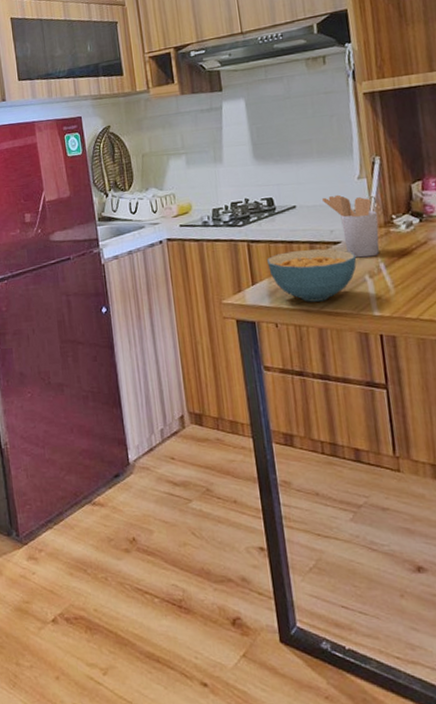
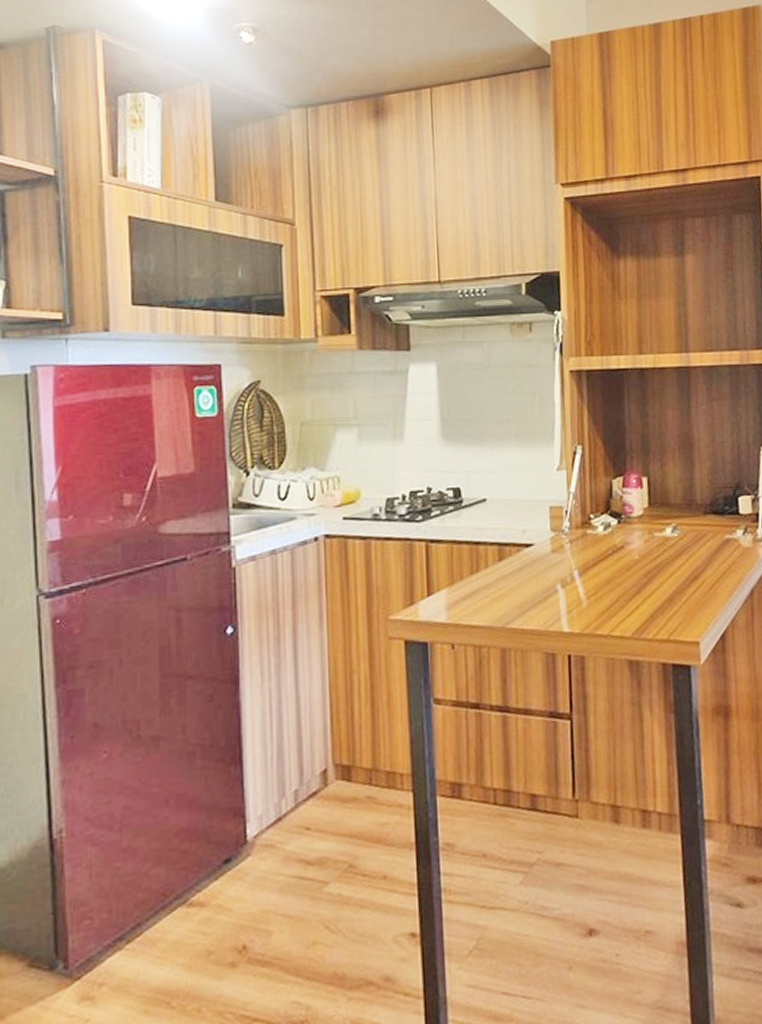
cereal bowl: present [267,249,357,302] -> none [448,552,549,617]
utensil holder: present [322,194,380,258] -> none [517,487,576,564]

